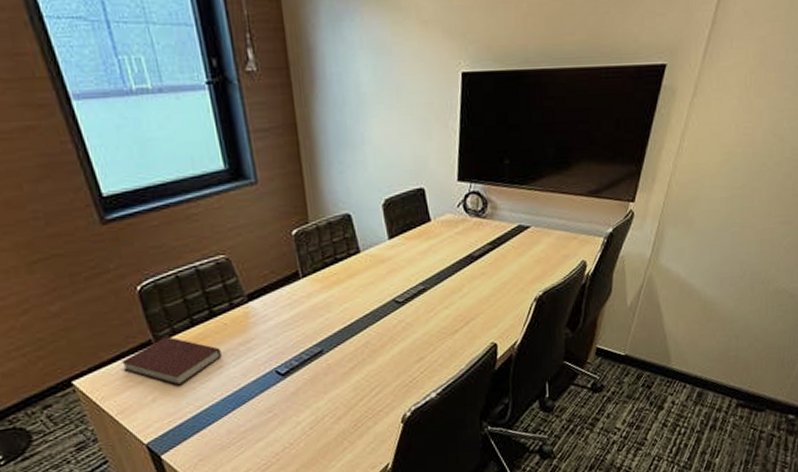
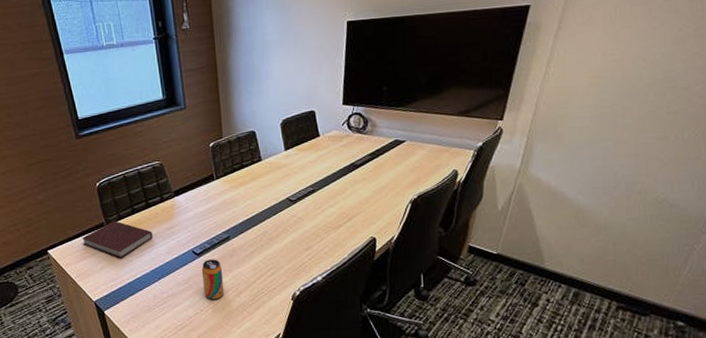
beverage can: none [288,379,319,430] -> present [201,259,224,300]

